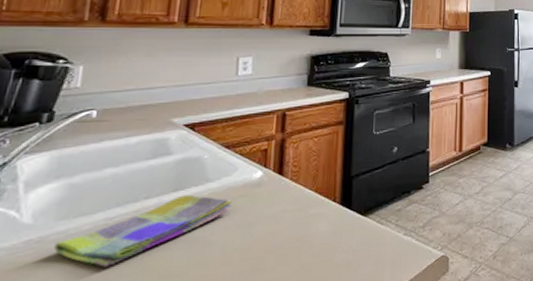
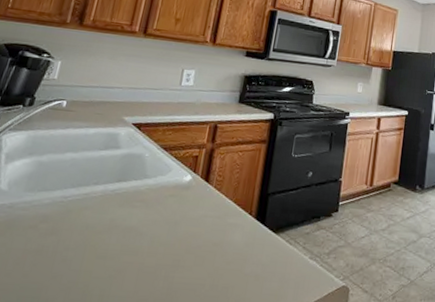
dish towel: present [54,194,233,268] -> none [20,186,165,240]

